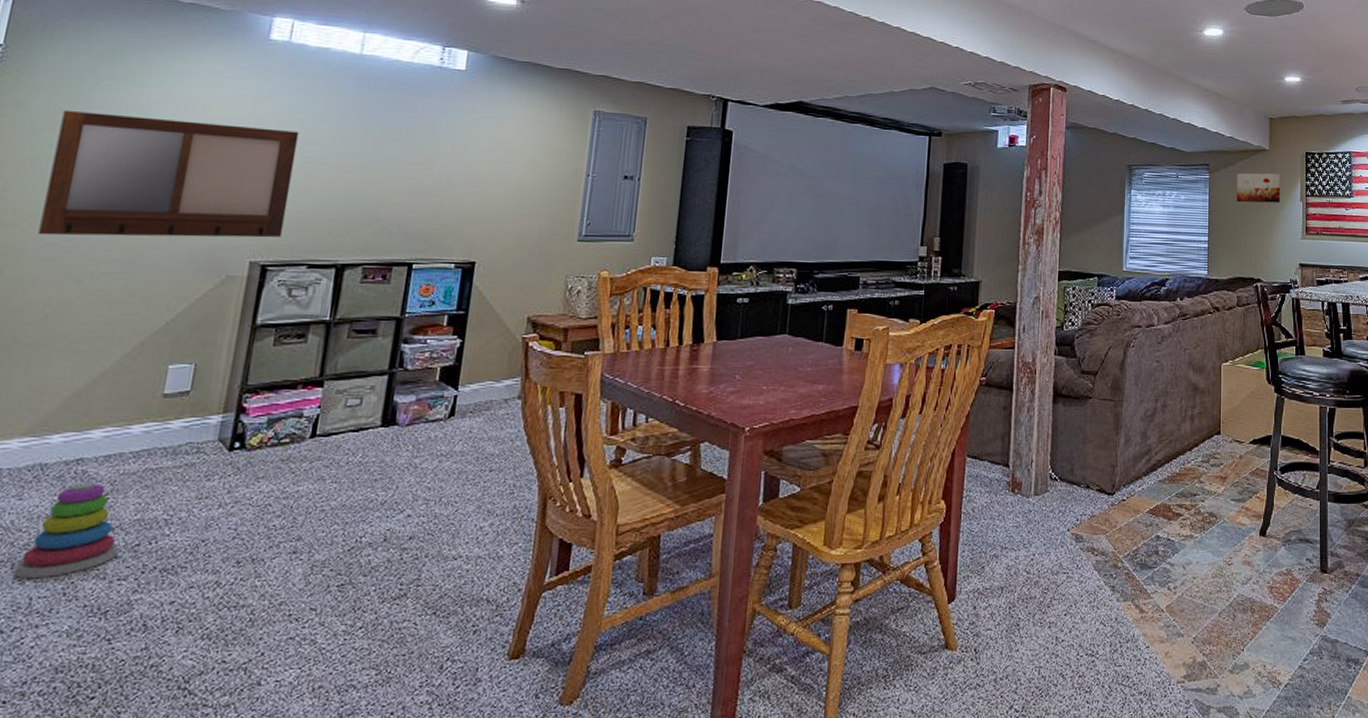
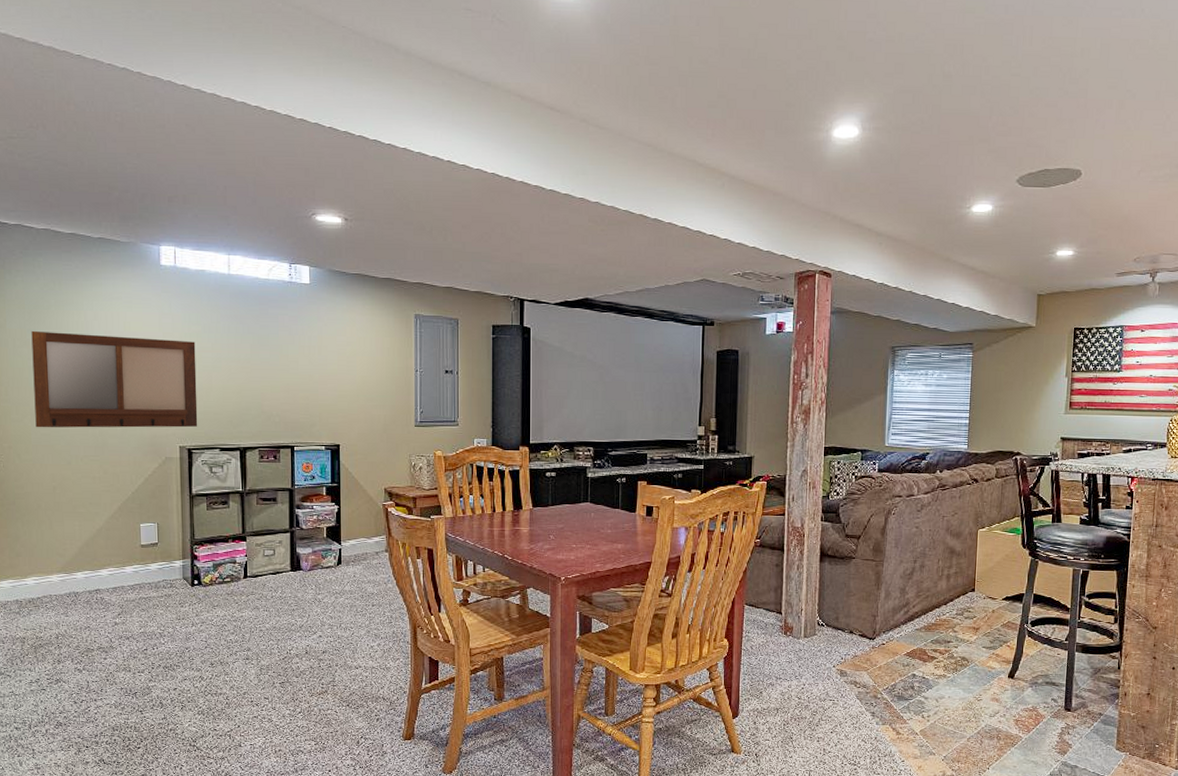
stacking toy: present [13,483,119,578] -> none [74,606,135,669]
wall art: present [1236,173,1281,203] -> none [999,349,1047,380]

